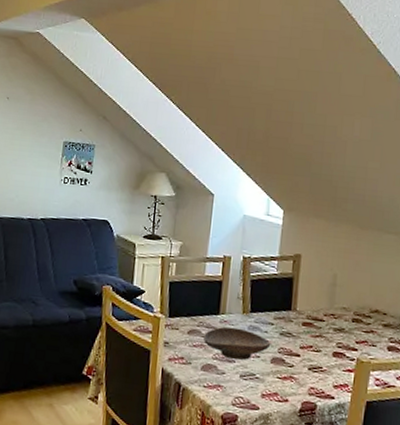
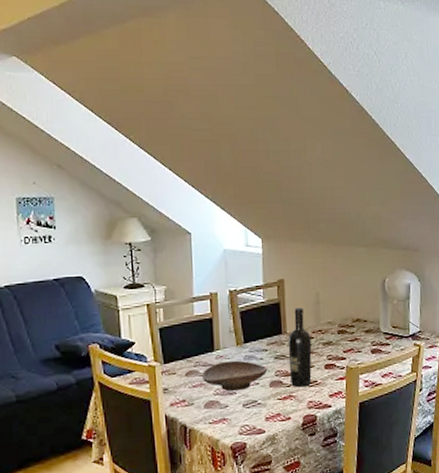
wine bottle: none [293,286,322,372] -> present [288,307,312,388]

